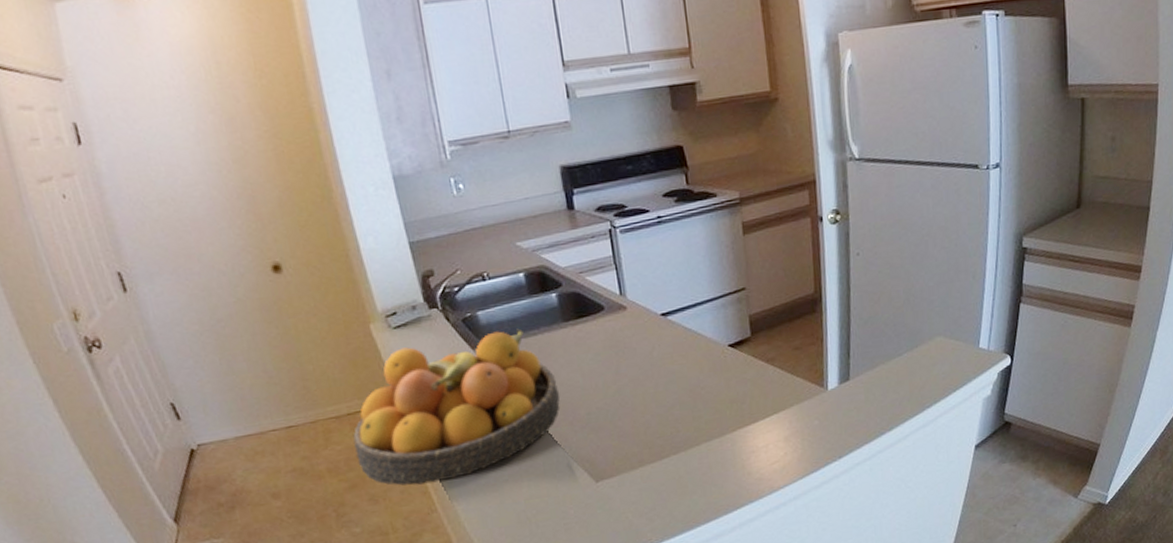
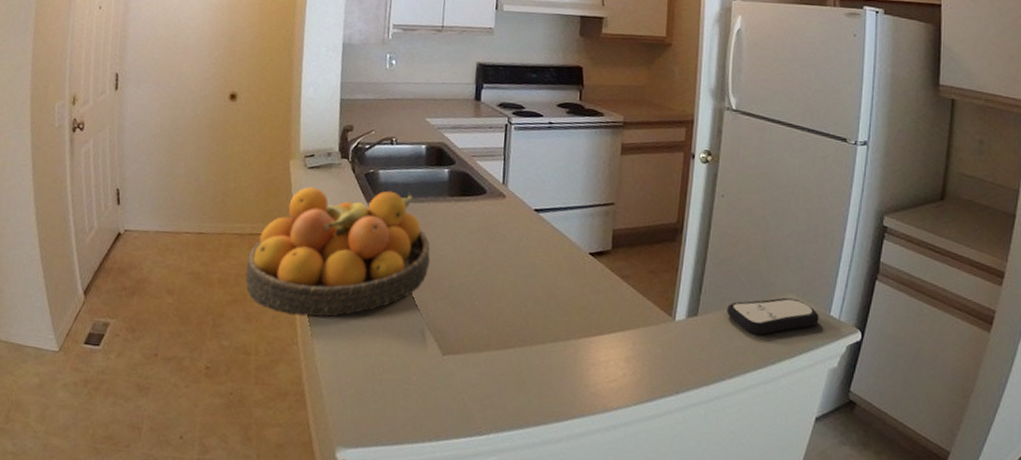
remote control: none [877,340,969,384] -> present [727,297,819,335]

